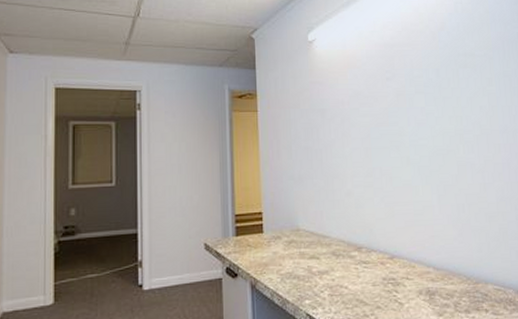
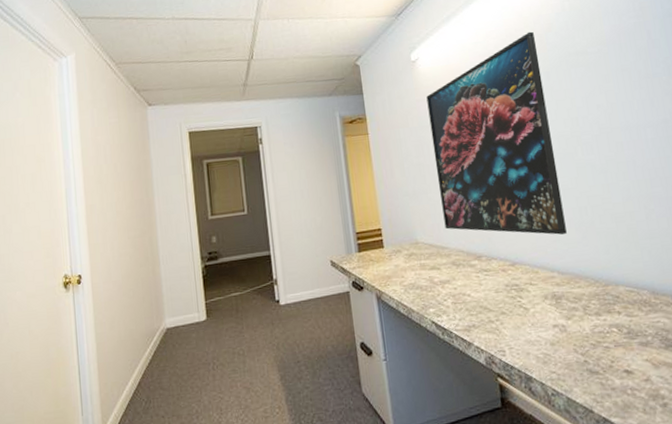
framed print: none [320,27,444,230] -> present [426,31,567,235]

